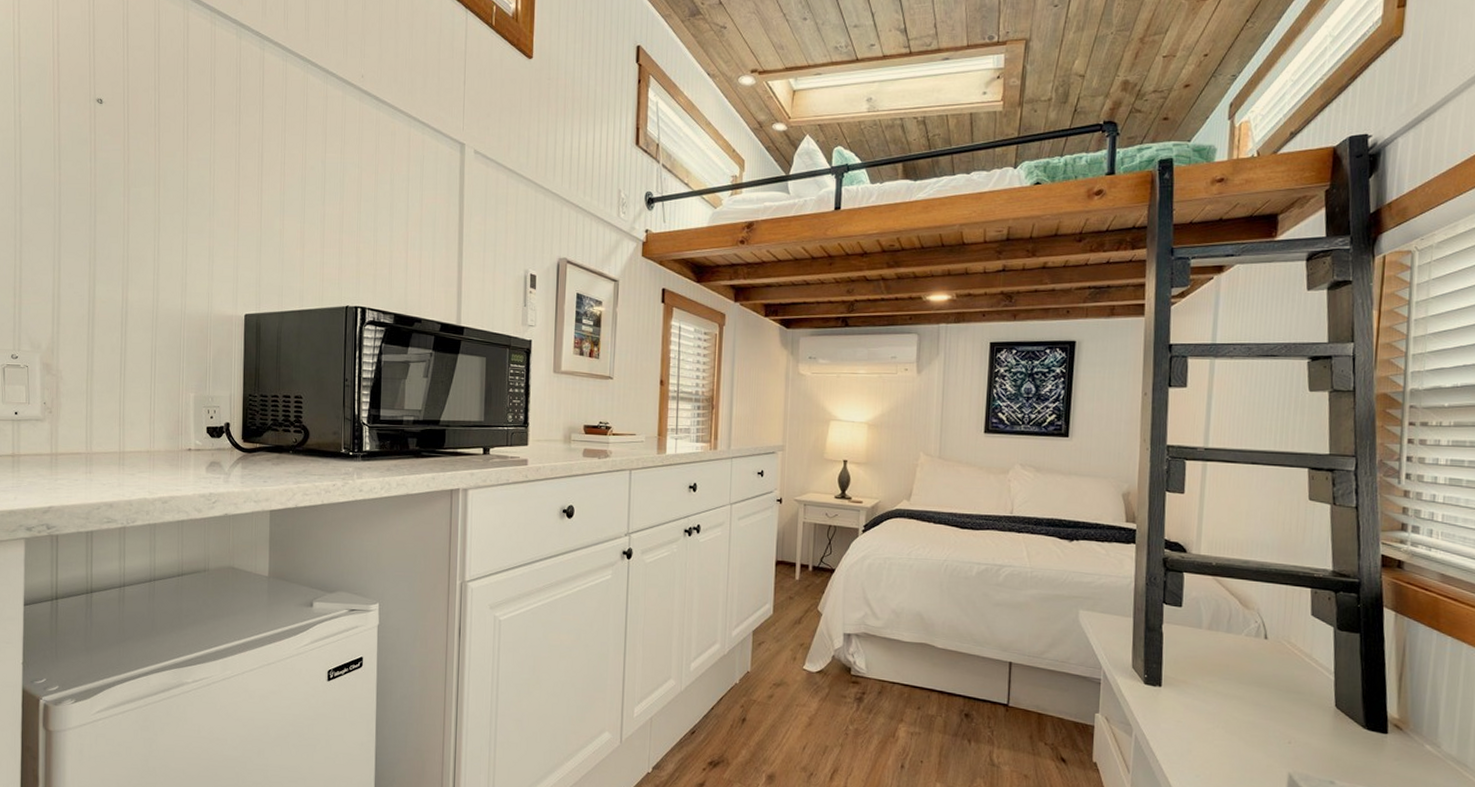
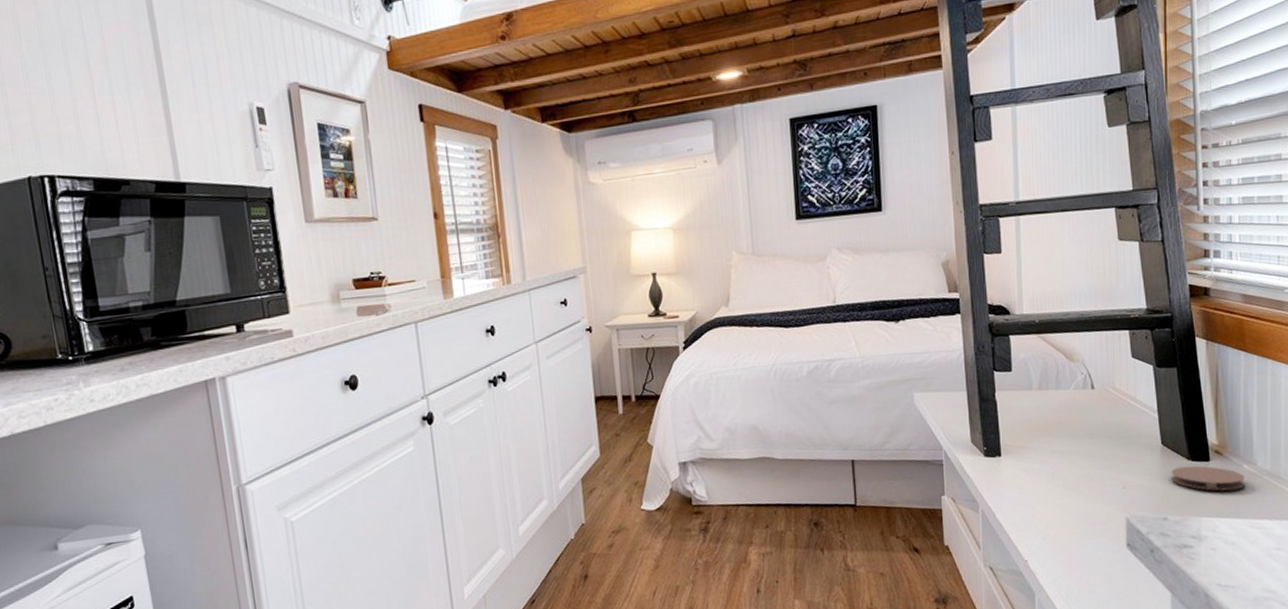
coaster: none [1342,733,1427,769] -> present [1171,465,1246,491]

